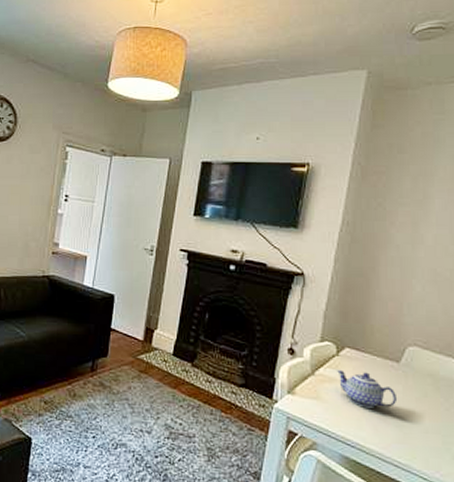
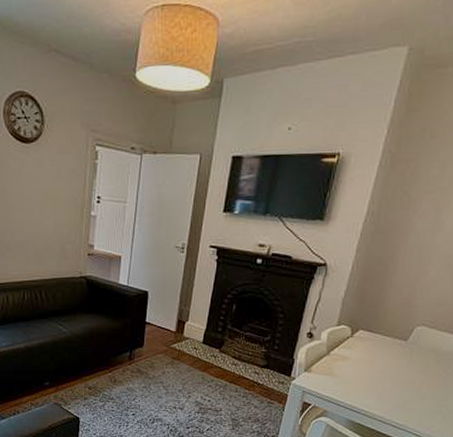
teapot: present [337,369,398,408] -> none [350,349,402,380]

